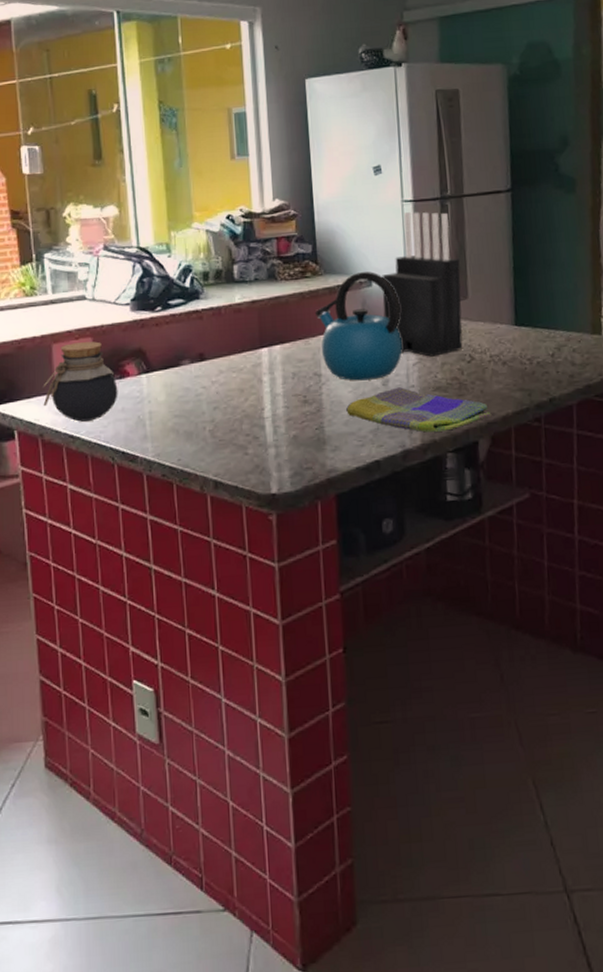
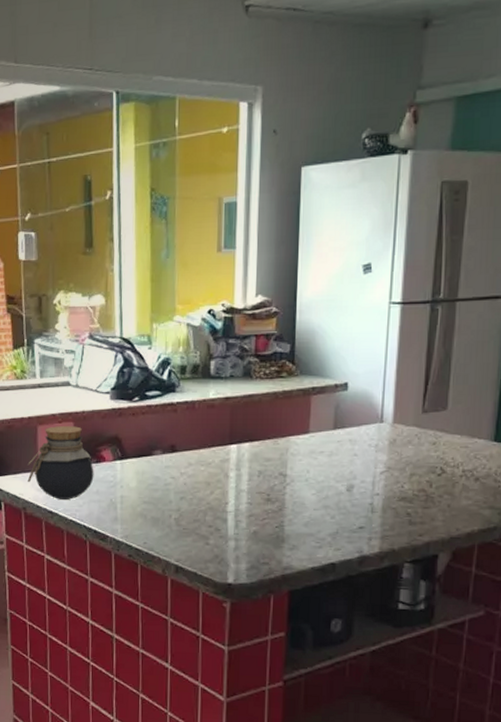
kettle: present [314,272,402,381] -> none [286,375,374,484]
dish towel: present [346,387,491,433] -> none [308,494,455,542]
knife block: present [382,212,463,357] -> none [356,315,443,466]

